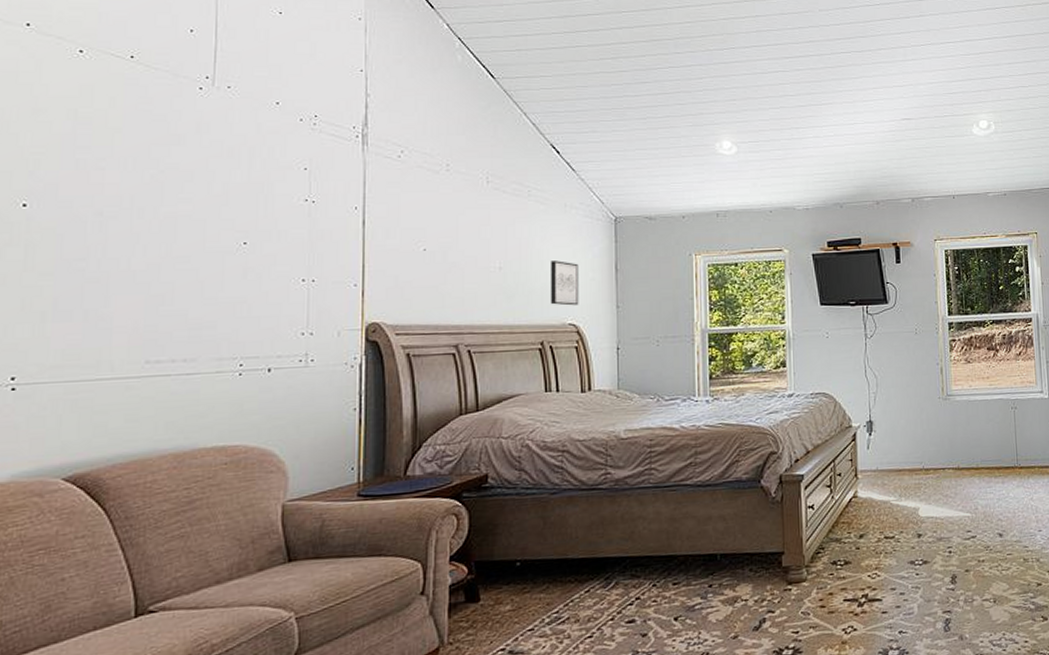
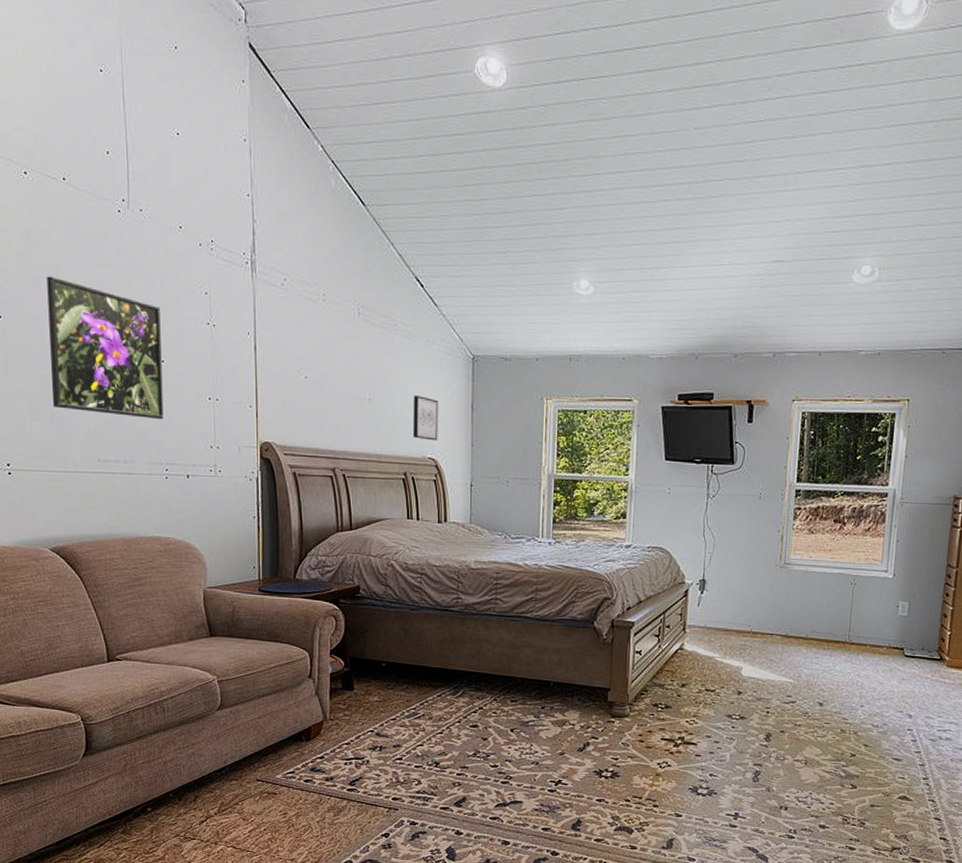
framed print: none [87,158,245,309] -> present [46,276,164,420]

